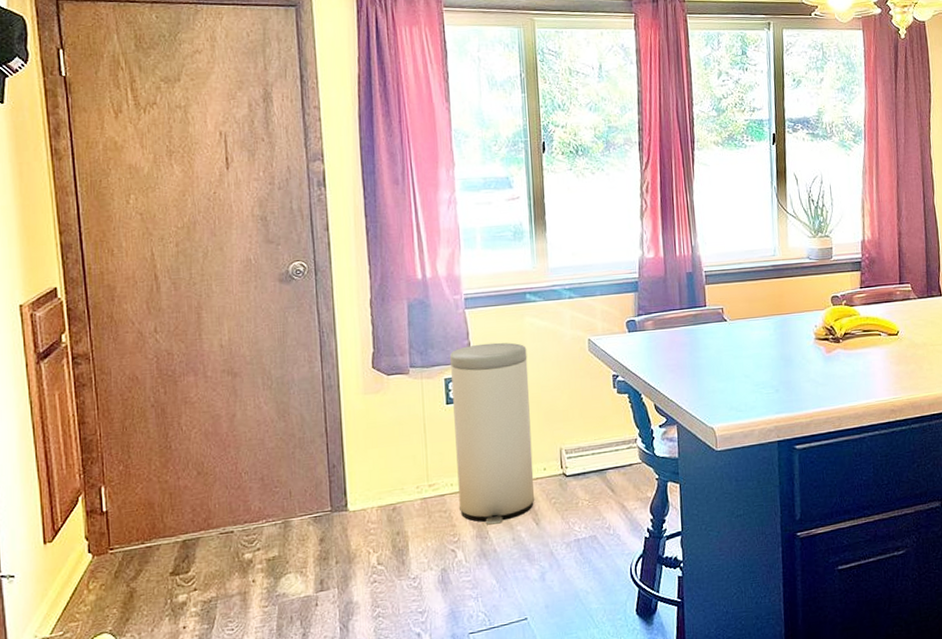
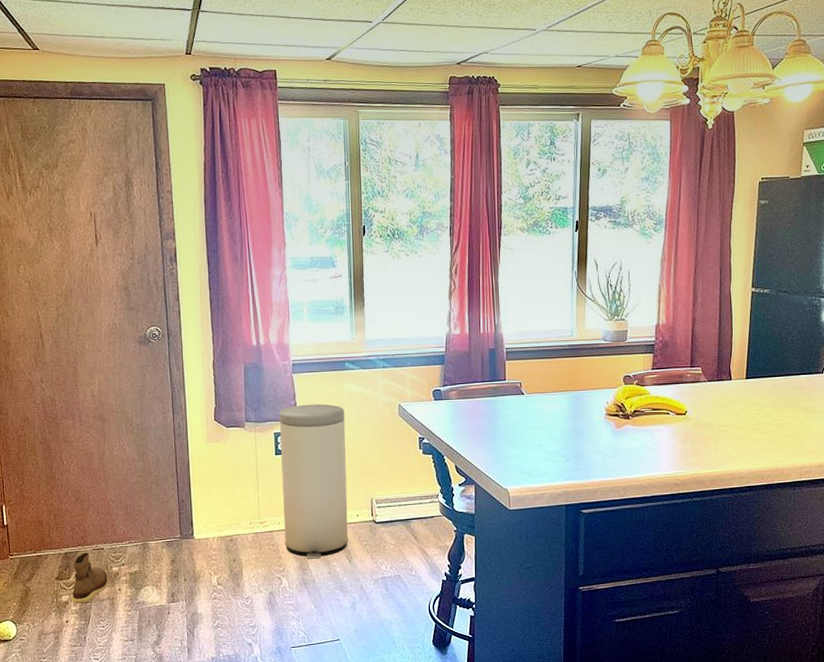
boot: none [191,538,239,602] -> present [71,553,109,603]

